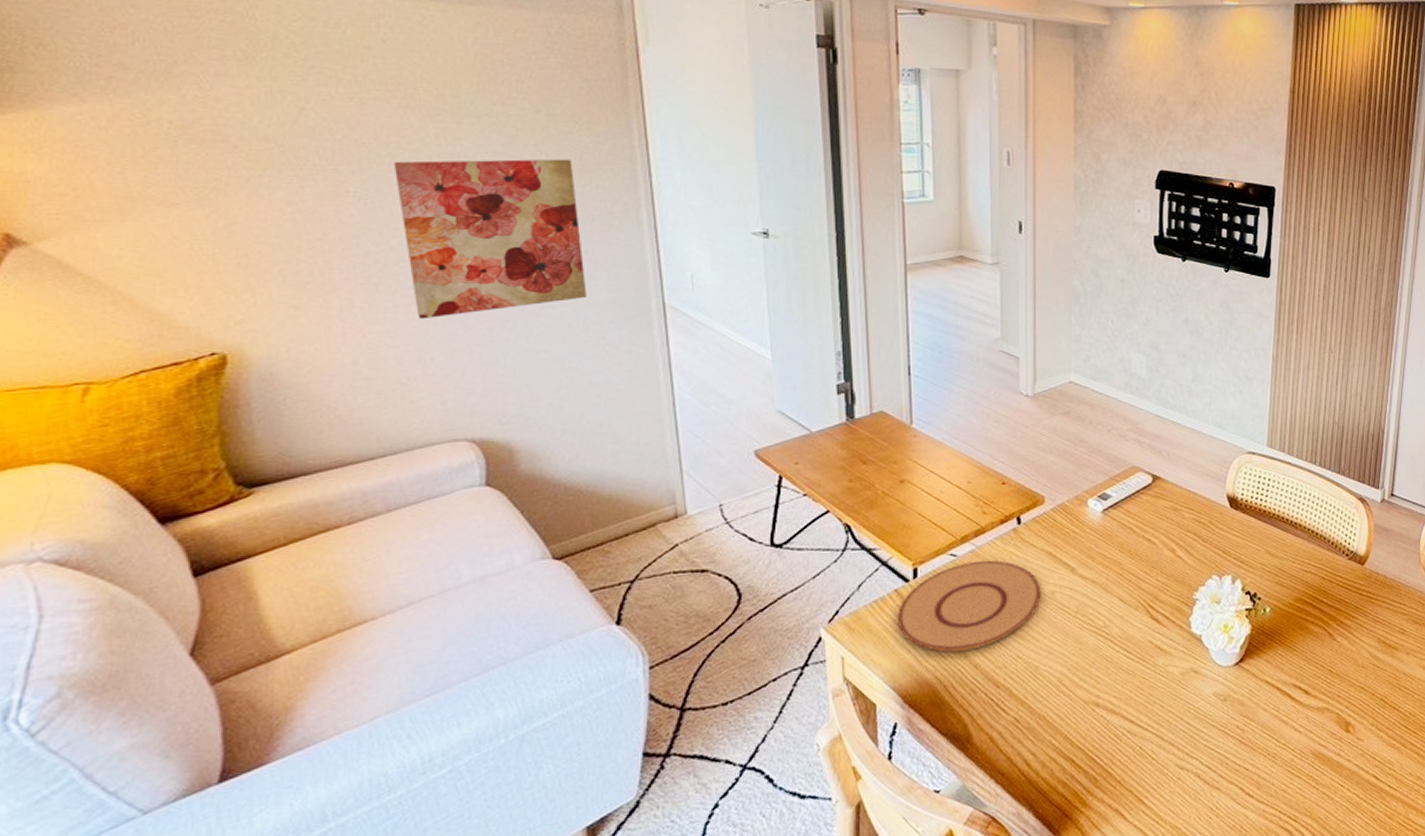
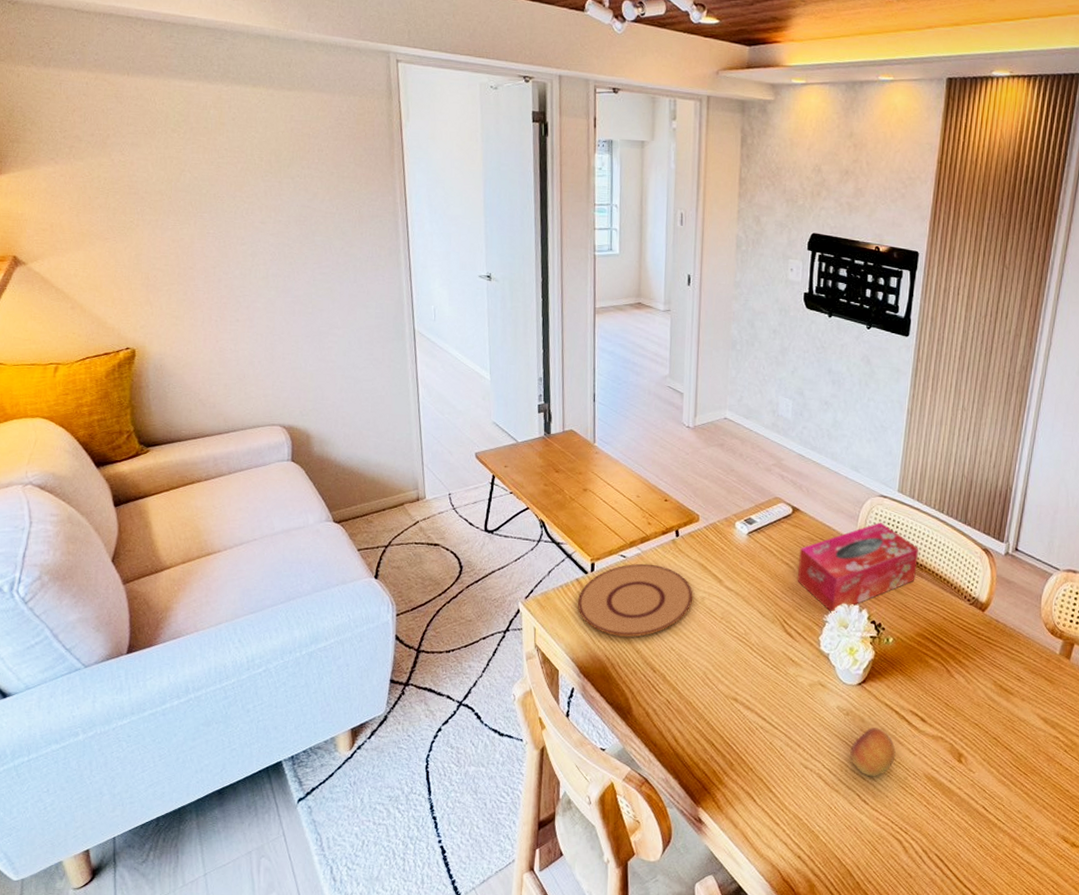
wall art: present [393,159,587,320] -> none [238,211,361,332]
tissue box: none [1161,481,1293,590] -> present [797,522,919,614]
fruit: none [1230,709,1279,766] -> present [850,727,896,777]

